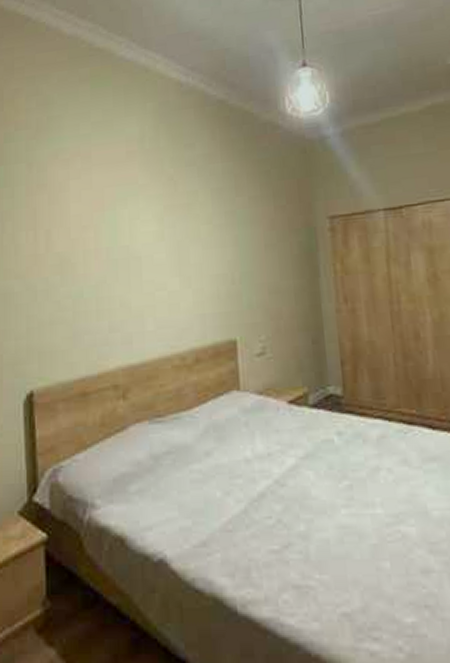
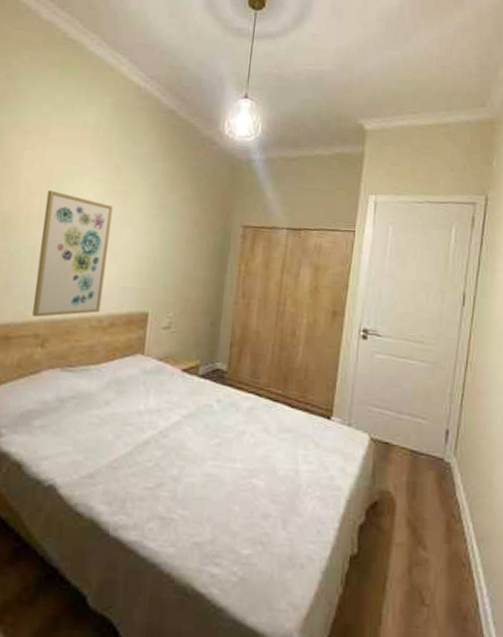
wall art: none [101,219,181,366] -> present [32,190,113,317]

